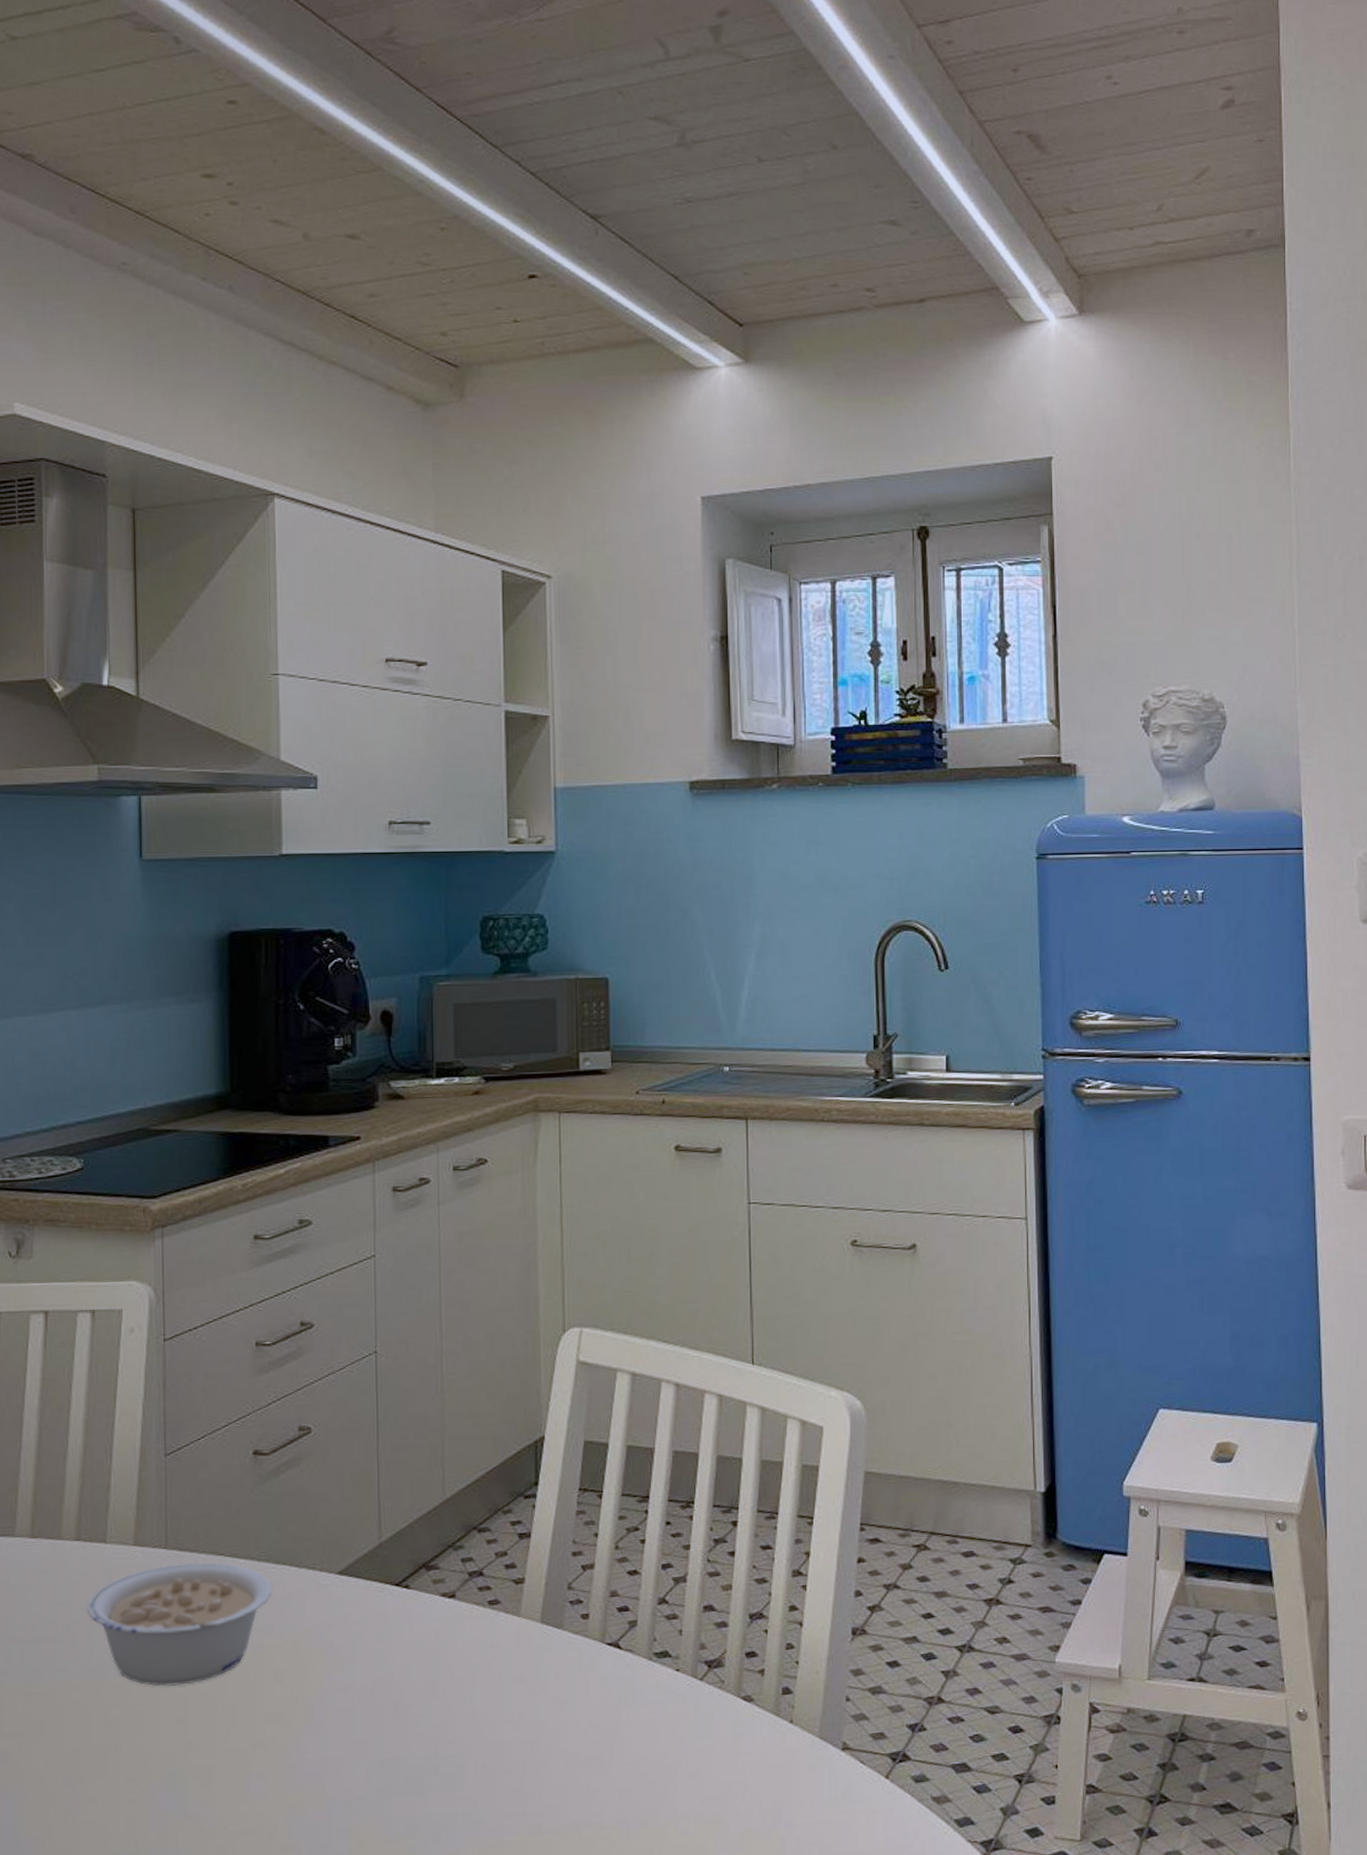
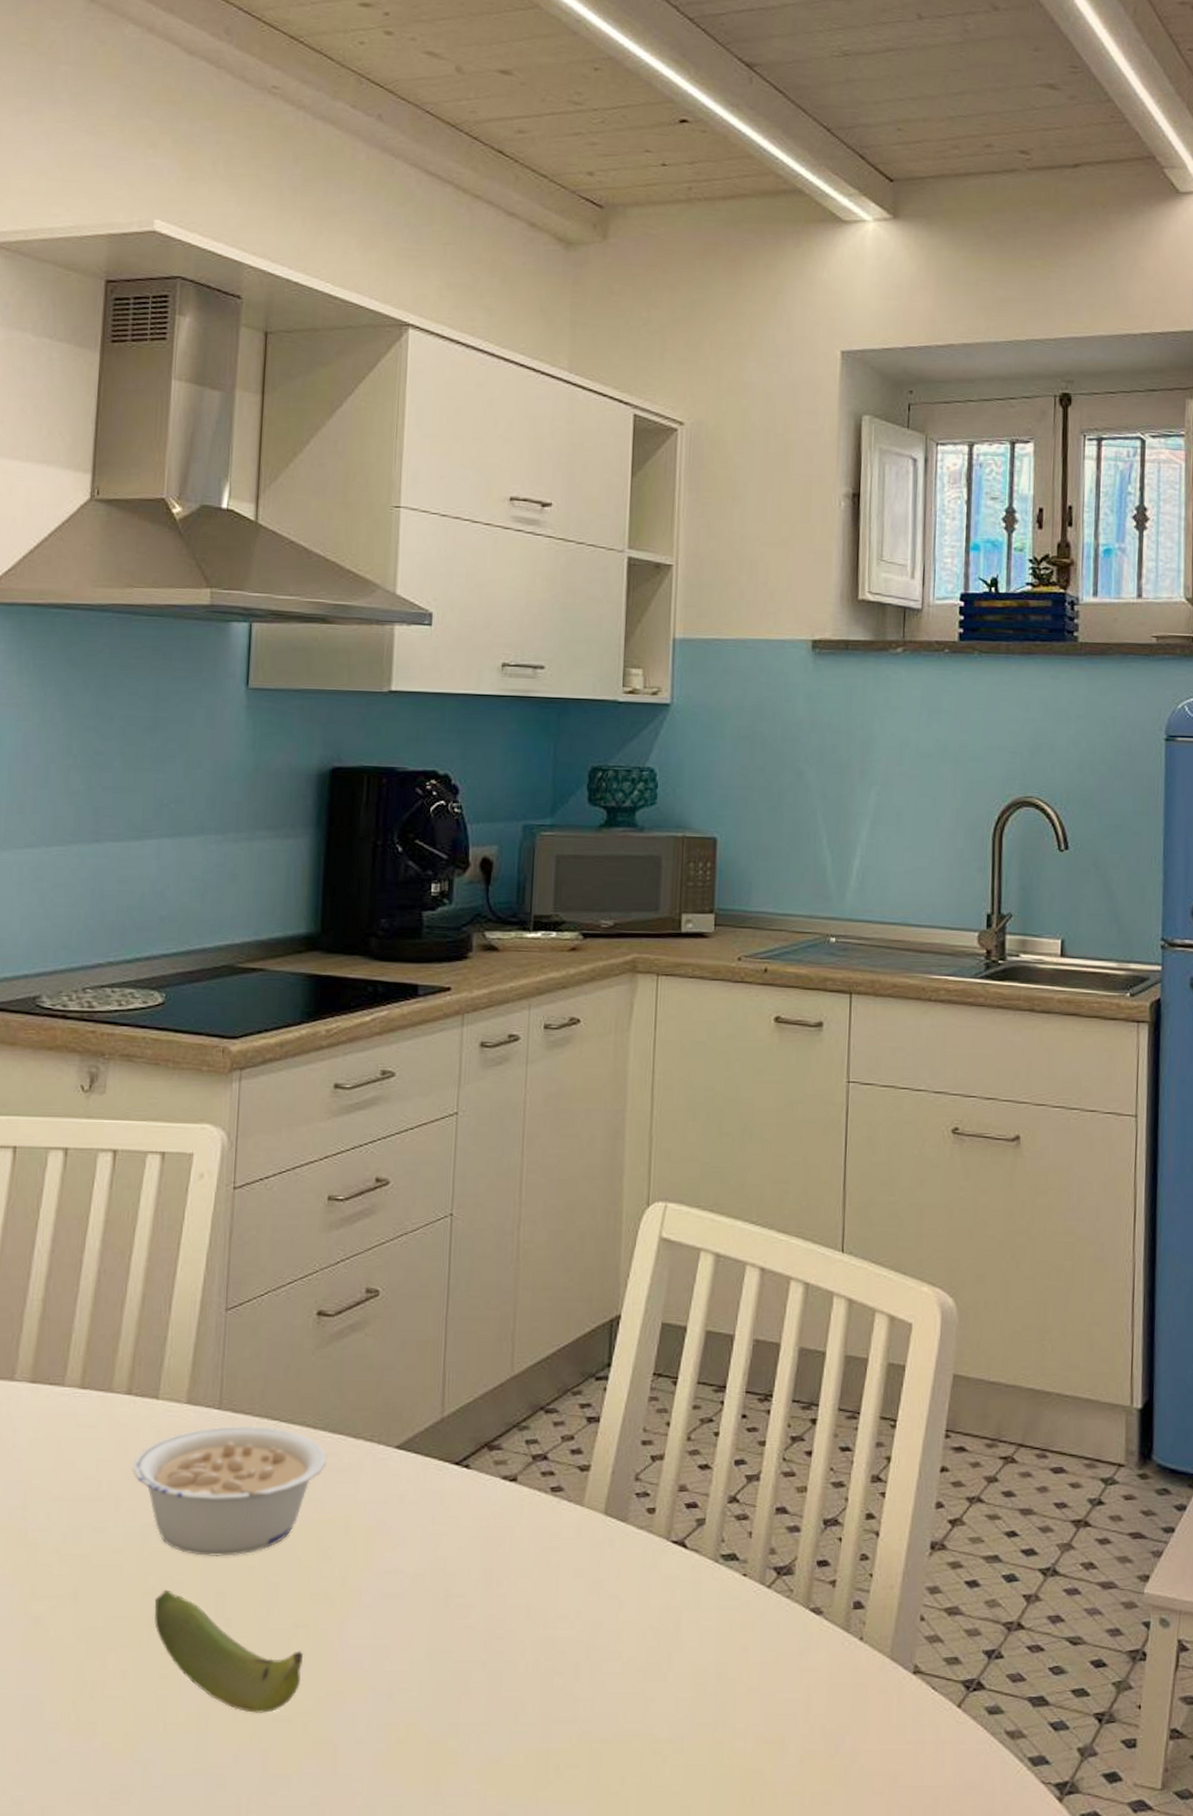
banana: none [117,1720,264,1829] -> present [154,1590,304,1714]

